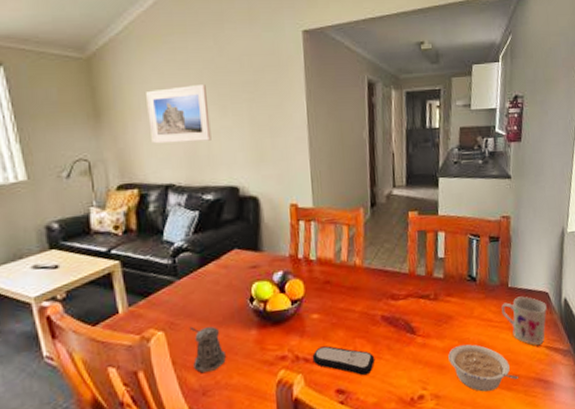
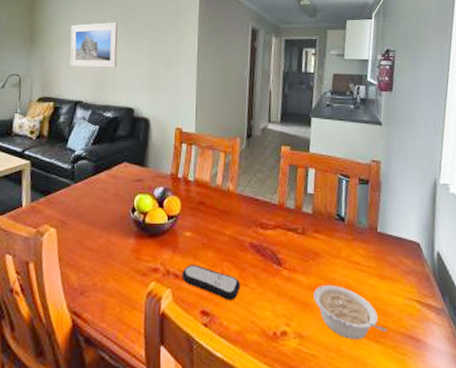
pepper shaker: present [189,326,226,372] -> none [76,228,105,272]
mug: present [501,296,547,345] -> none [370,243,418,297]

